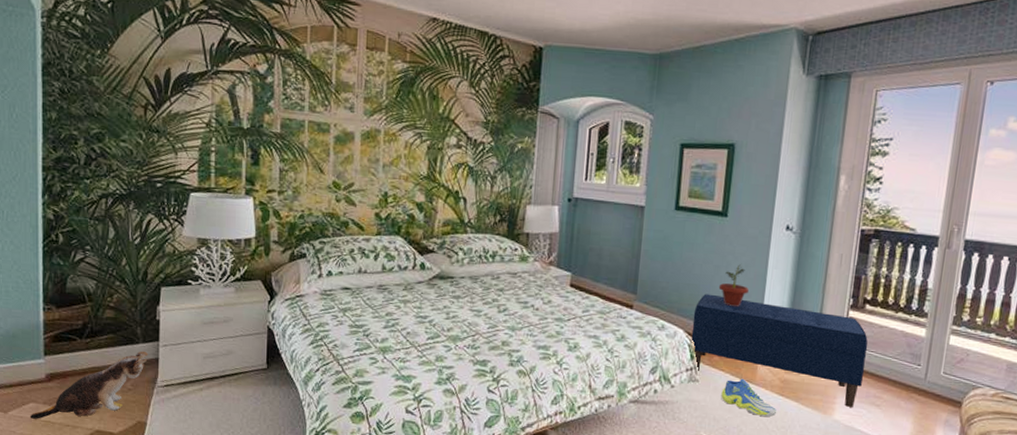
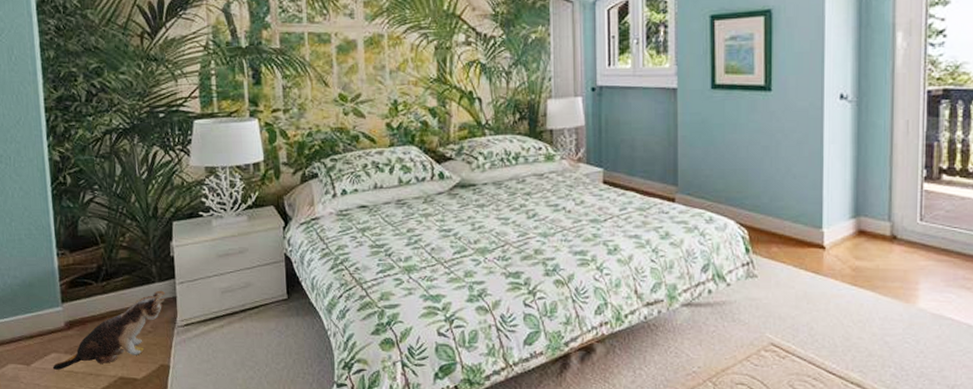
bench: present [690,293,868,407] -> none [744,178,950,293]
potted plant: present [718,264,749,306] -> none [769,142,804,189]
sneaker: present [721,378,777,417] -> none [785,269,851,311]

